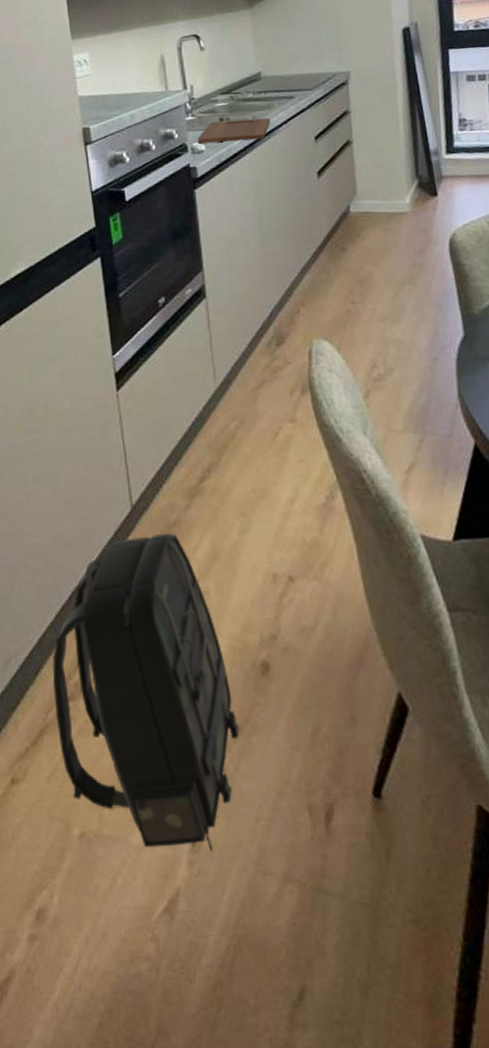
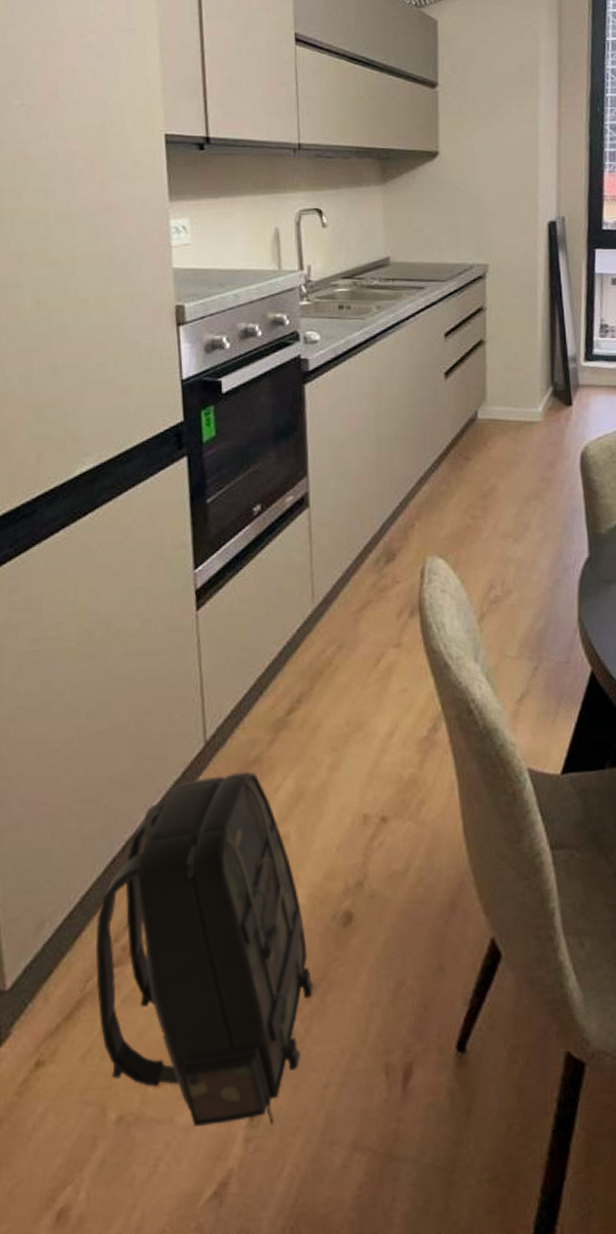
cutting board: present [198,118,271,144] -> none [312,308,396,333]

